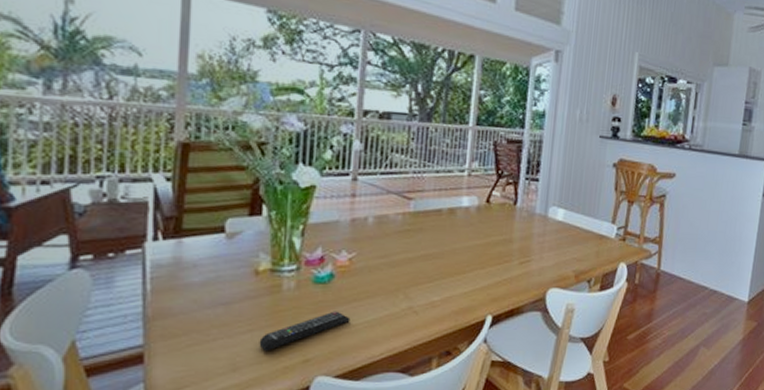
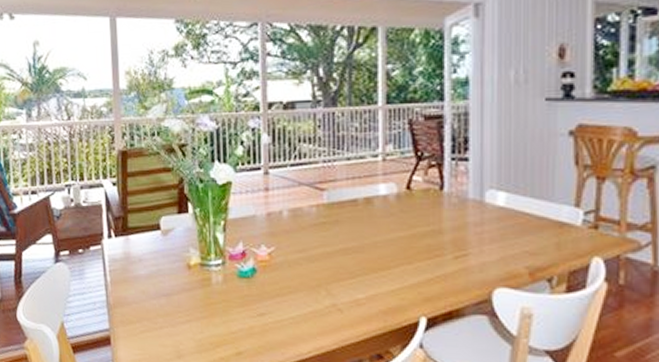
remote control: present [259,311,351,352] -> none [197,305,276,342]

